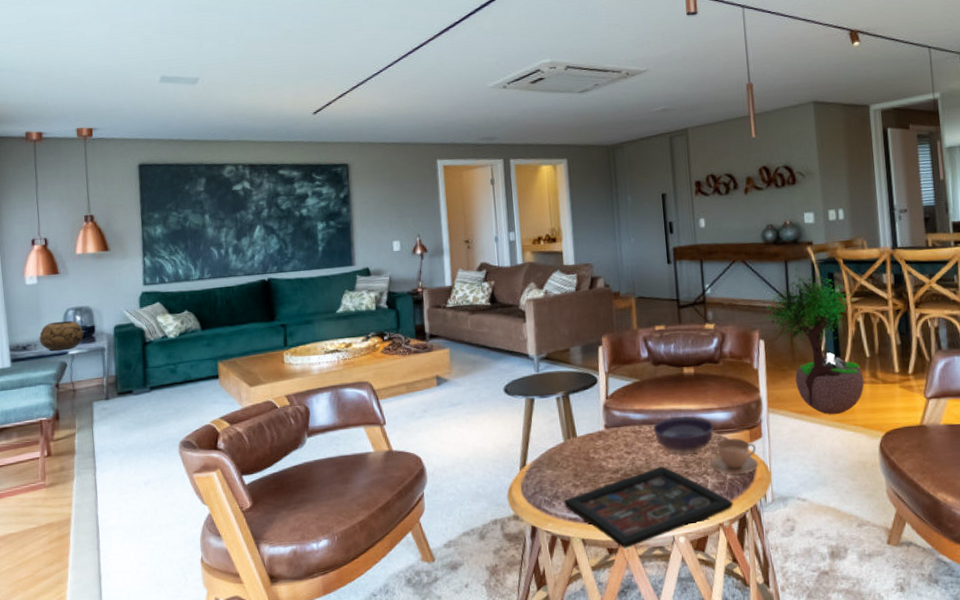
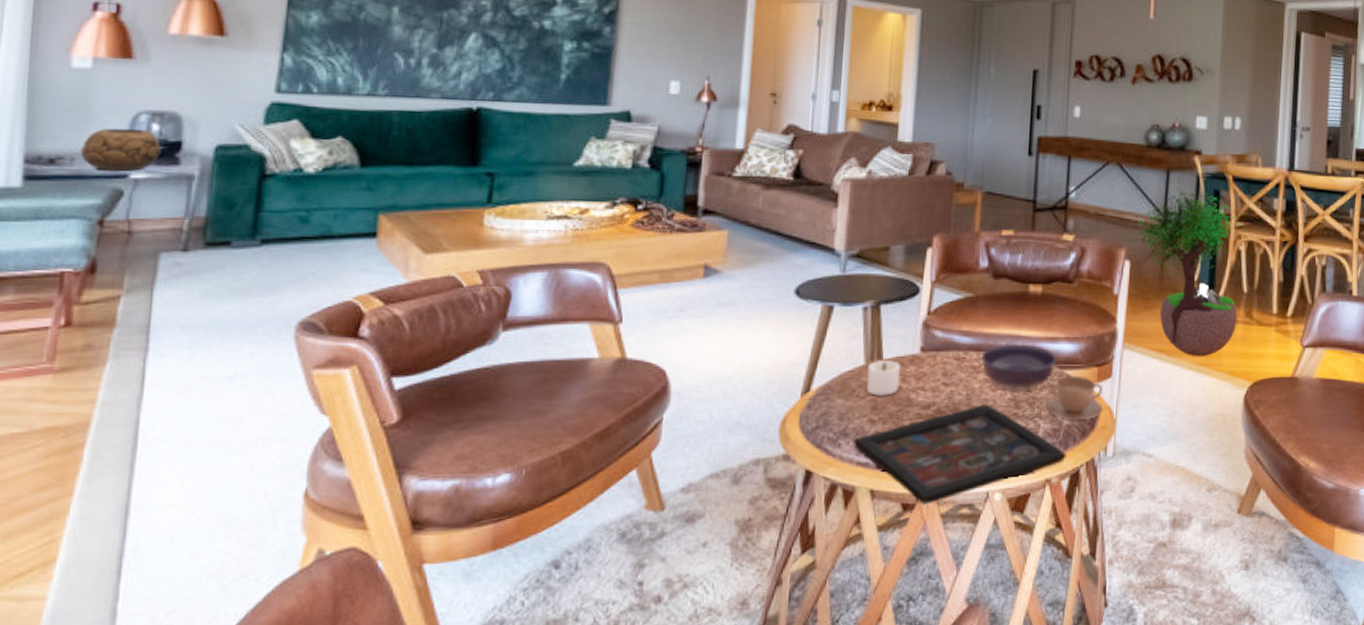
candle: none [567,437,593,466] -> present [867,359,901,397]

